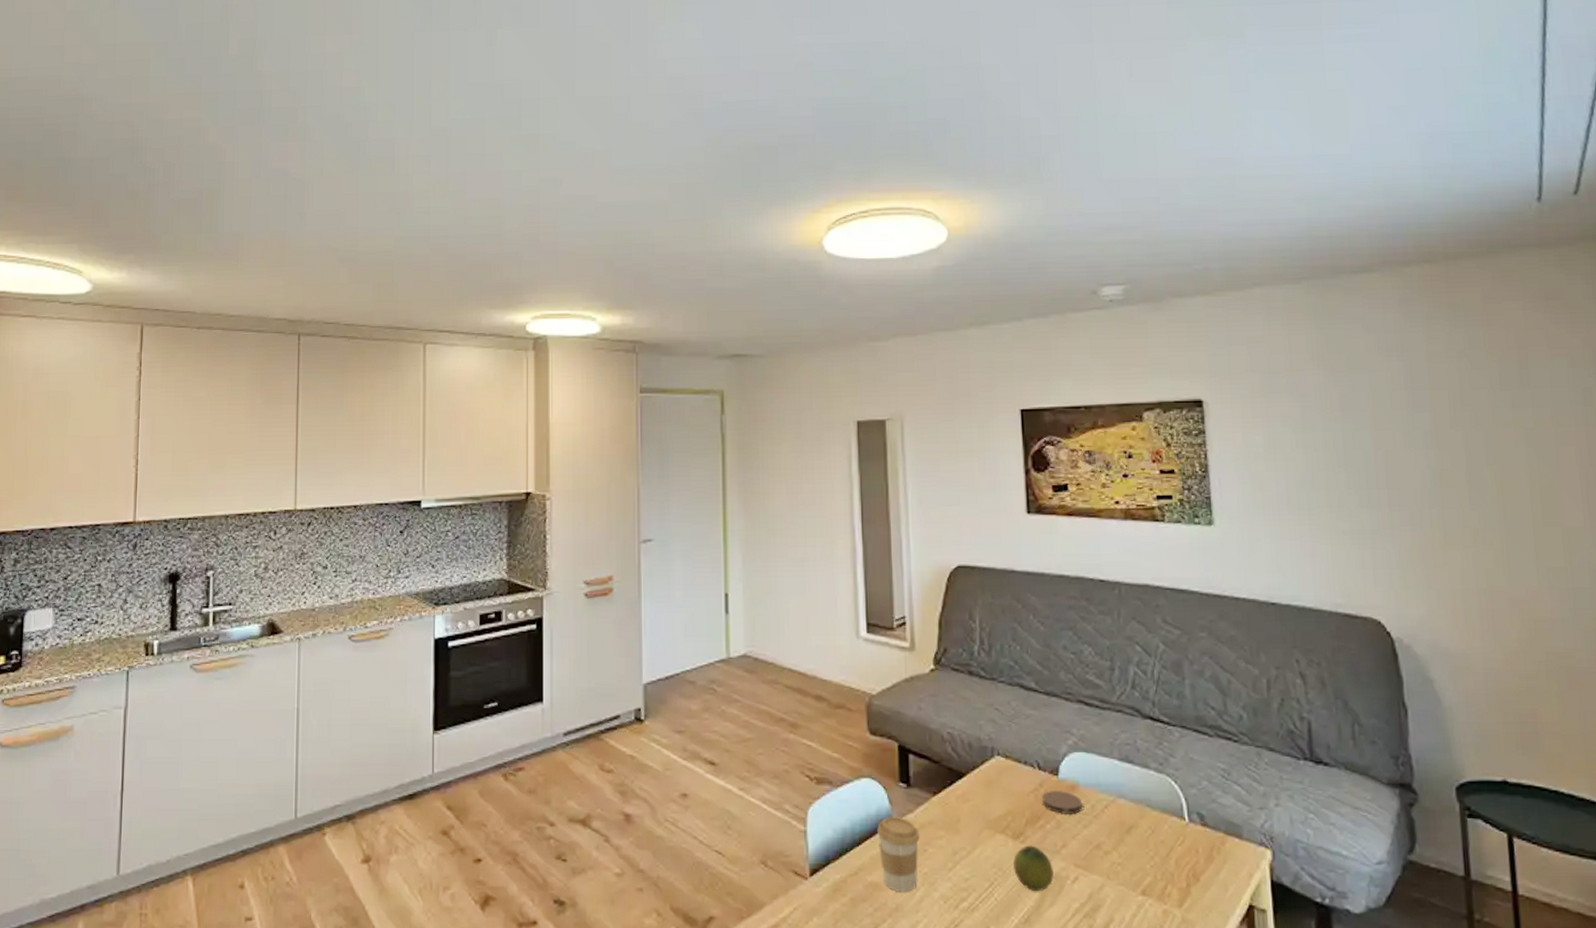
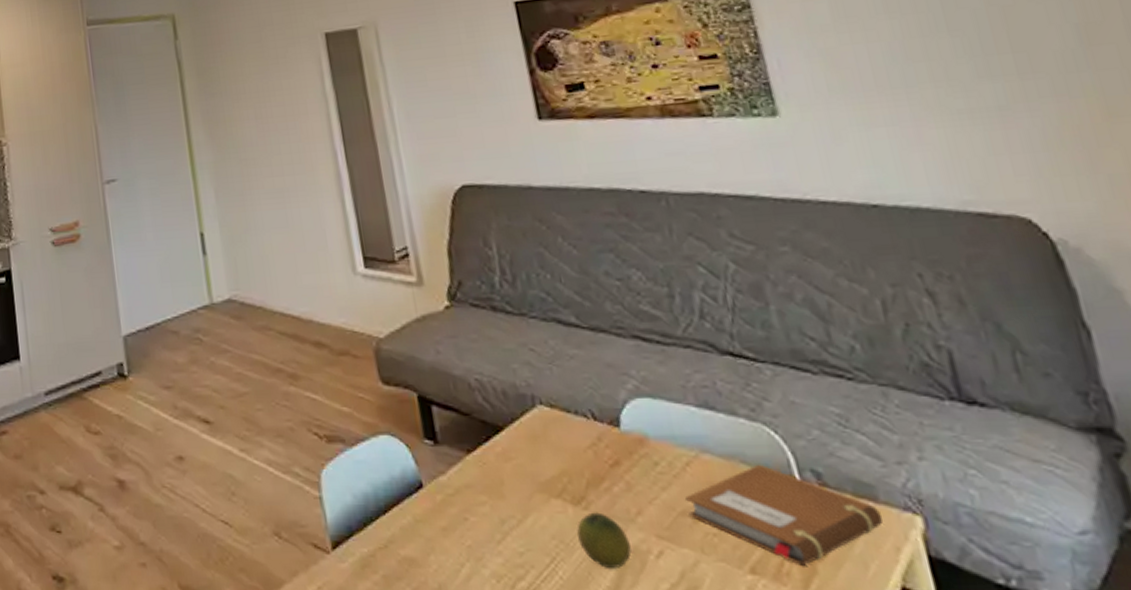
coffee cup: present [877,817,920,893] -> none [404,480,461,570]
coaster: present [1042,791,1082,814] -> none [603,445,657,474]
notebook: none [1101,807,1244,888] -> present [685,464,884,566]

